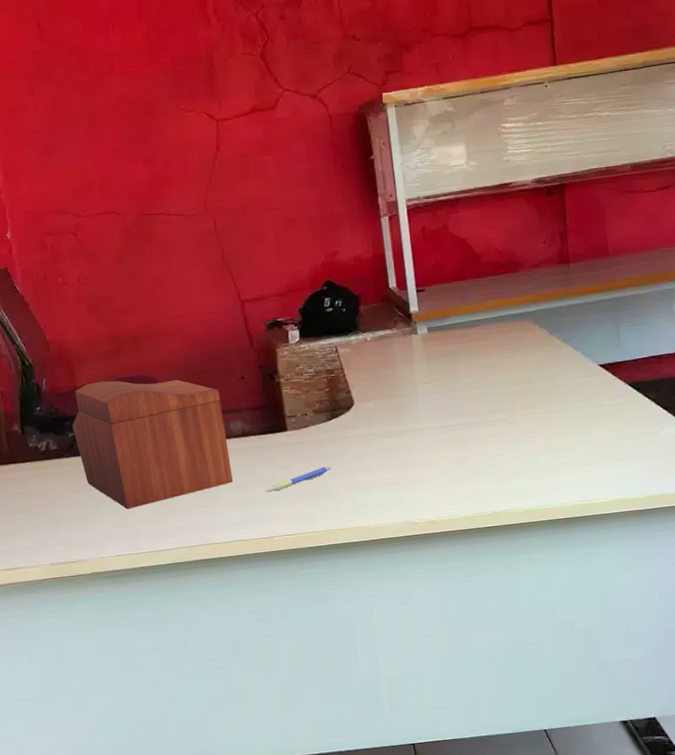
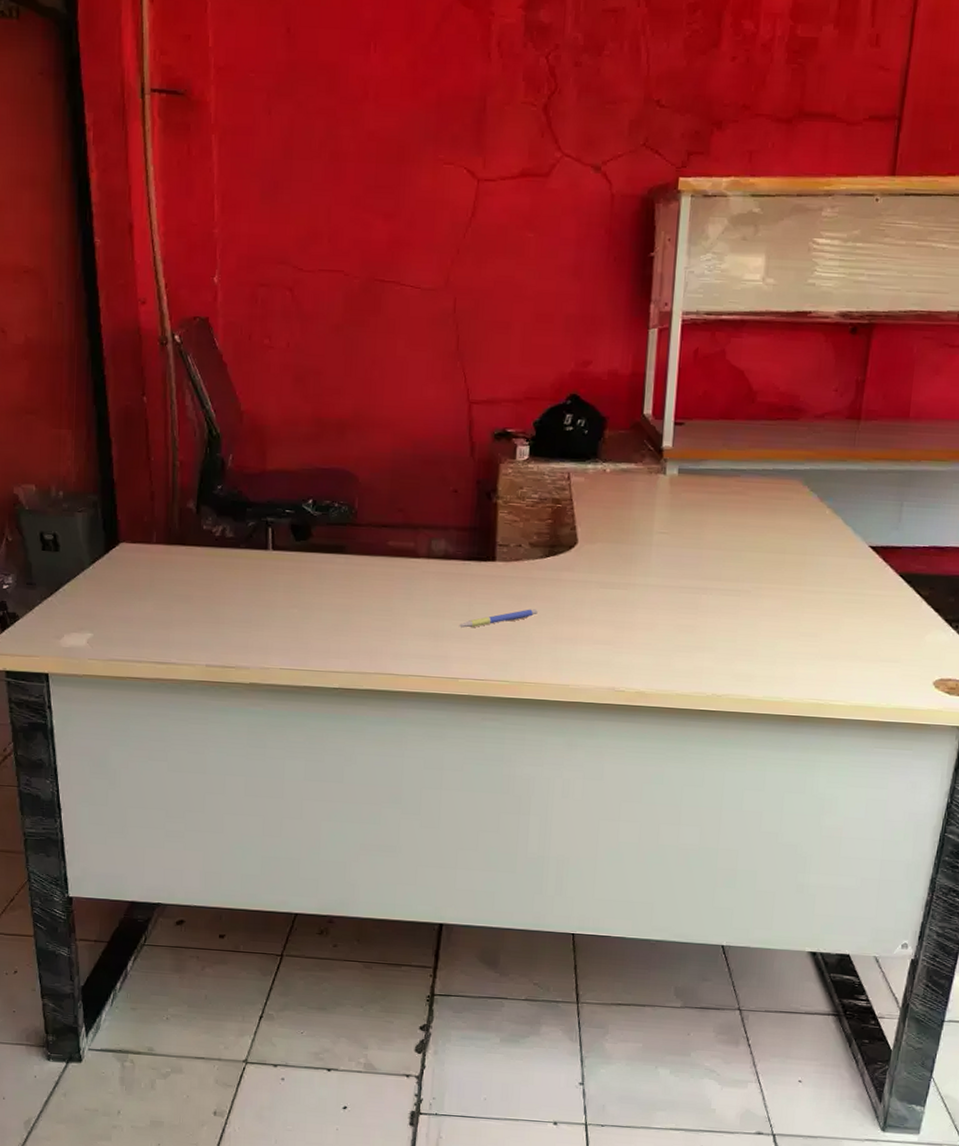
sewing box: present [72,379,233,510] -> none [254,467,427,619]

